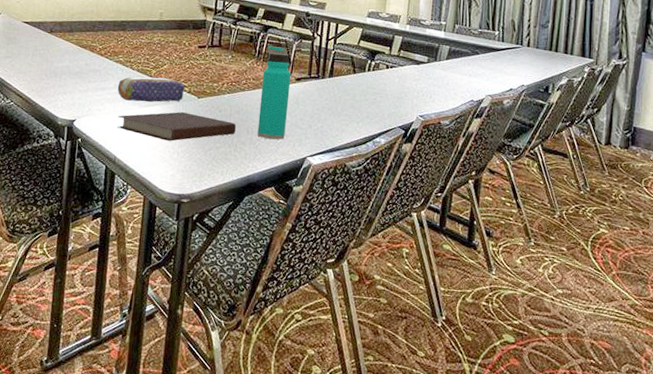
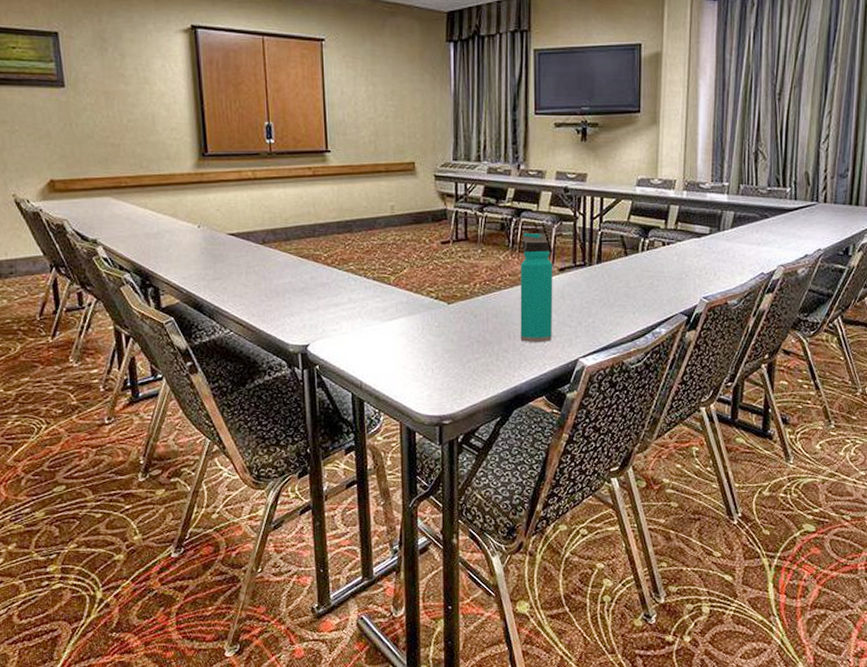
pencil case: present [117,76,185,102] -> none [352,284,431,316]
notebook: present [117,112,236,141] -> none [357,322,495,357]

